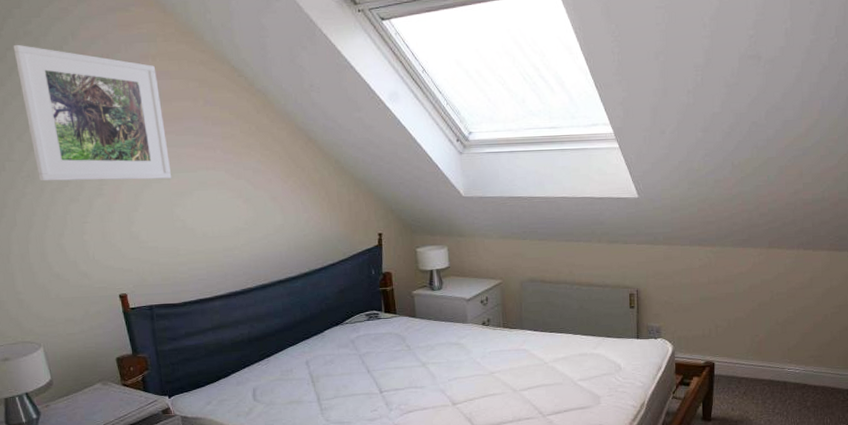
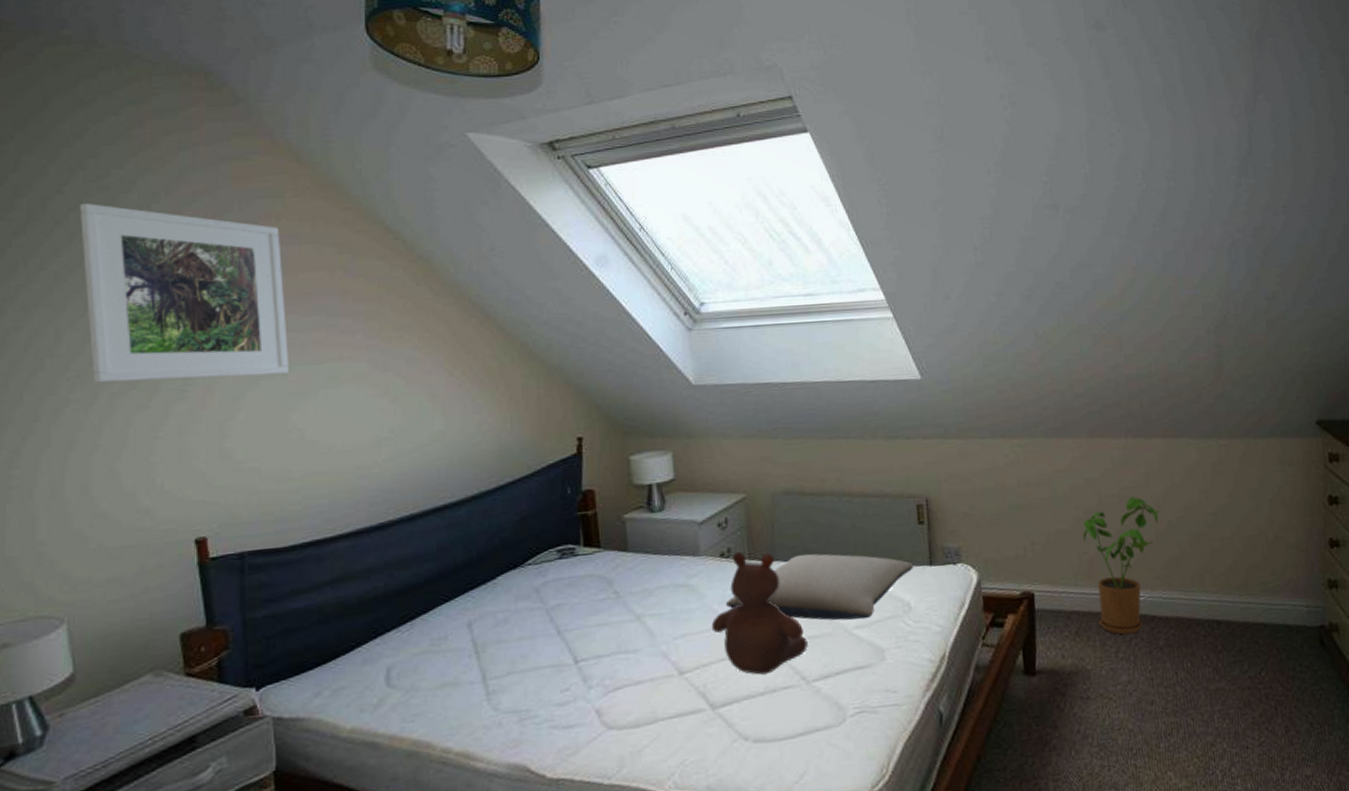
stuffed bear: none [475,321,544,409] -> present [711,551,808,675]
pillow: none [485,325,624,375] -> present [725,553,913,621]
house plant: none [756,295,819,397] -> present [1082,496,1161,635]

